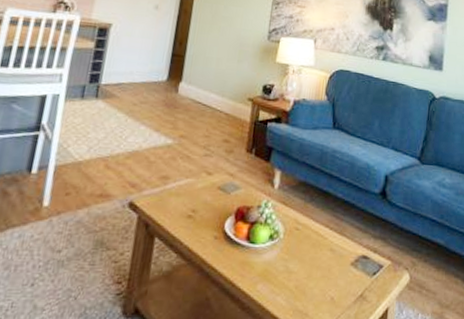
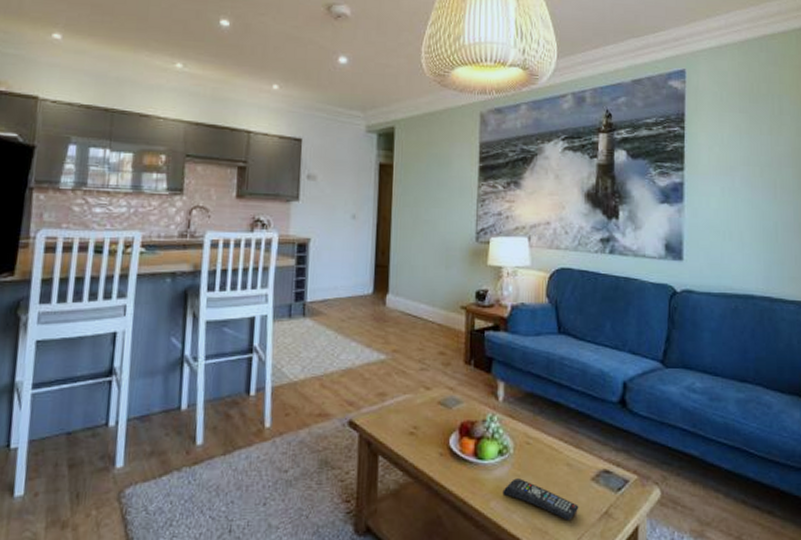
remote control: none [269,262,338,303] -> present [502,478,579,520]

